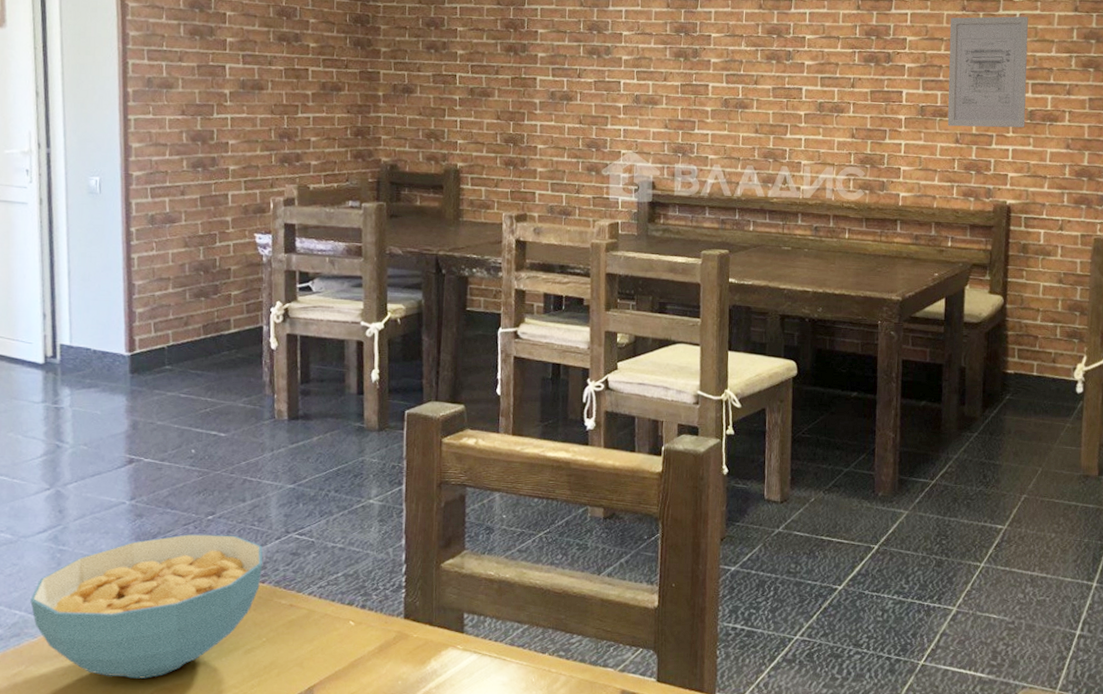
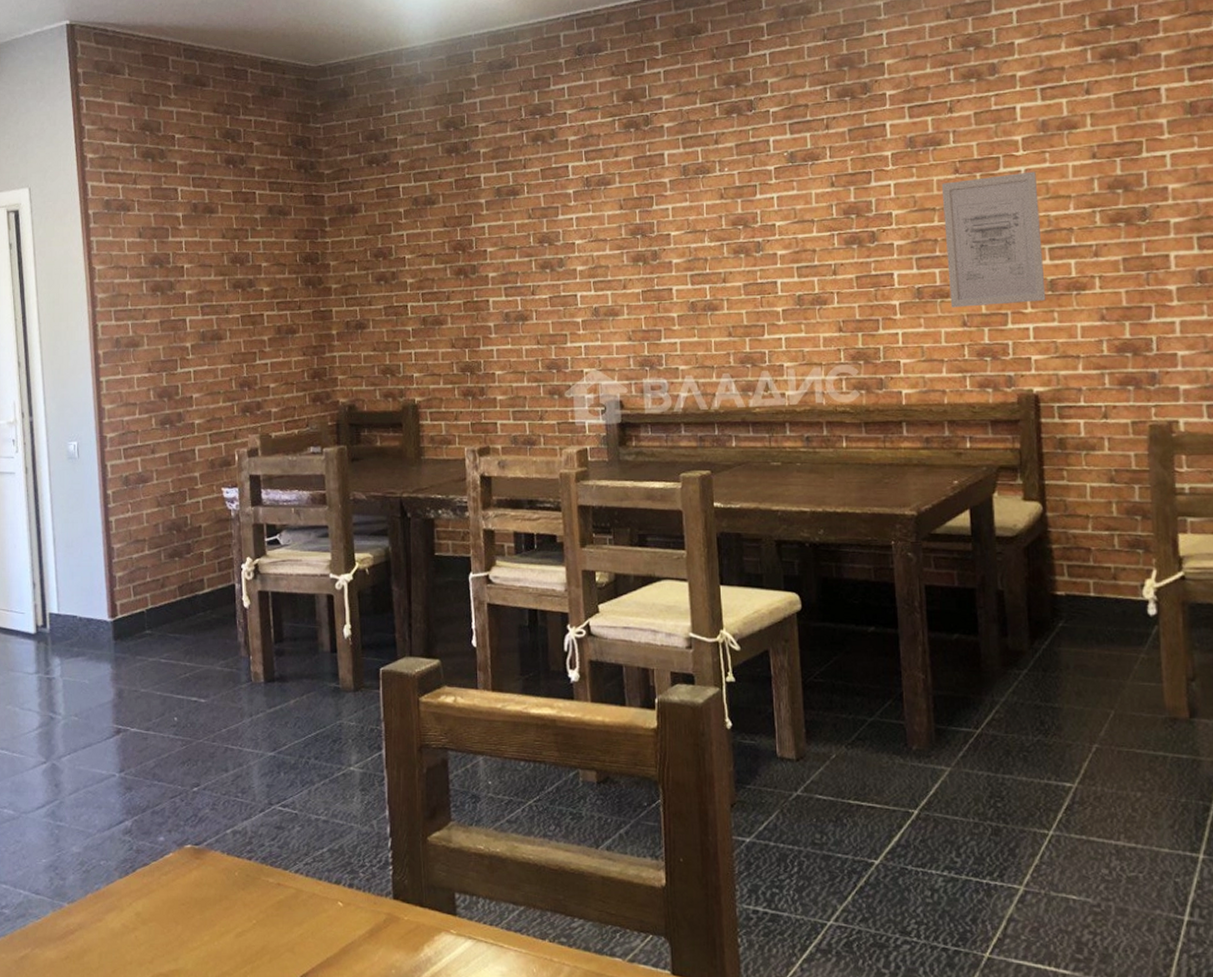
cereal bowl: present [30,534,263,679] -> none [33,808,248,964]

